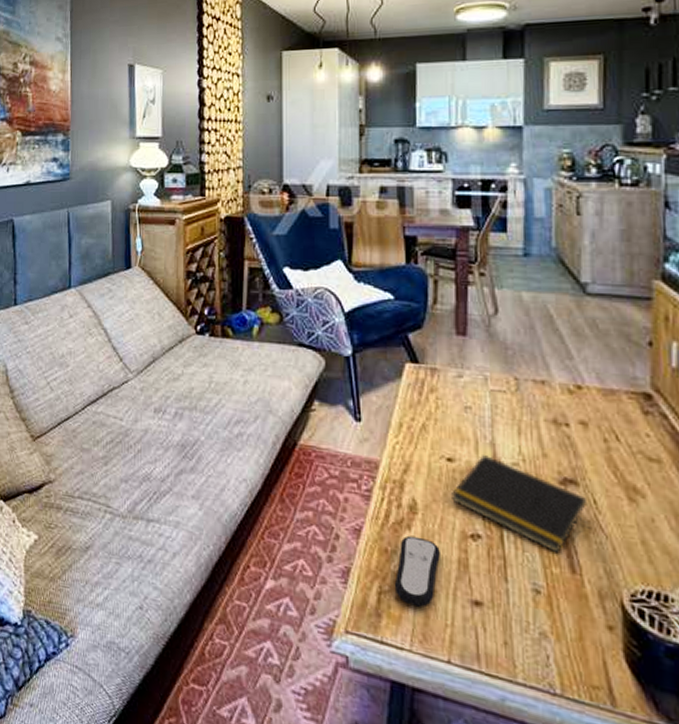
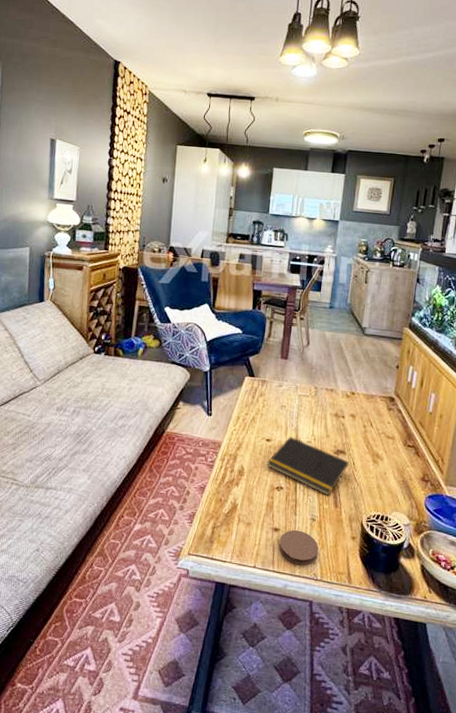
remote control: present [394,535,440,608] -> none [224,490,256,535]
coaster: none [485,605,552,668] -> present [279,530,319,566]

